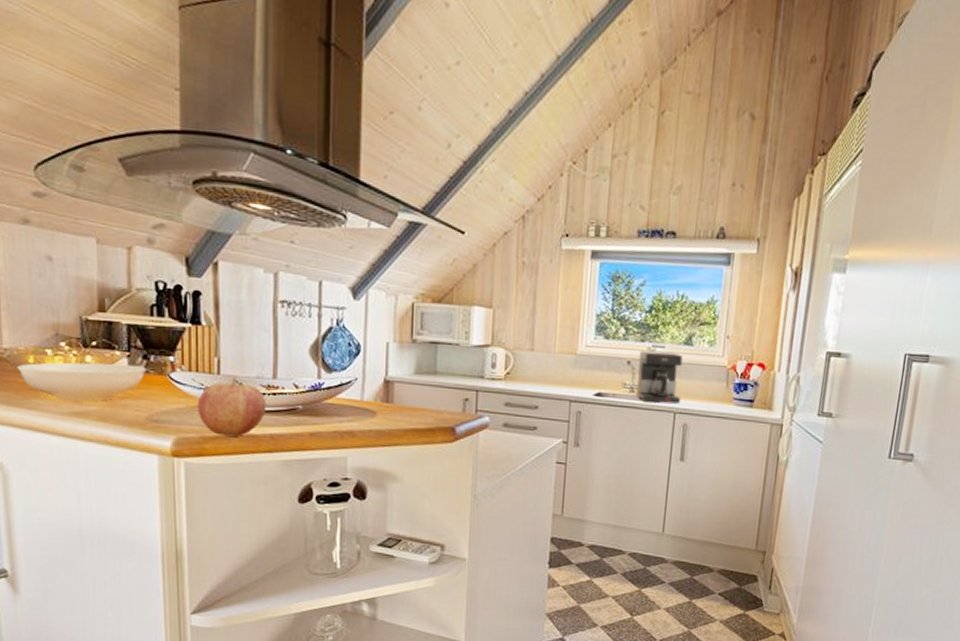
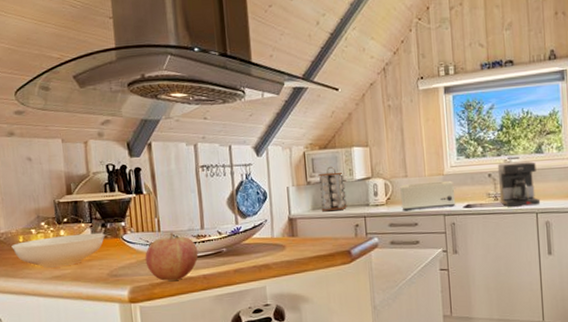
spice rack: none [425,324,459,380] -> present [318,166,348,212]
toaster: none [522,359,588,393] -> present [400,180,456,211]

